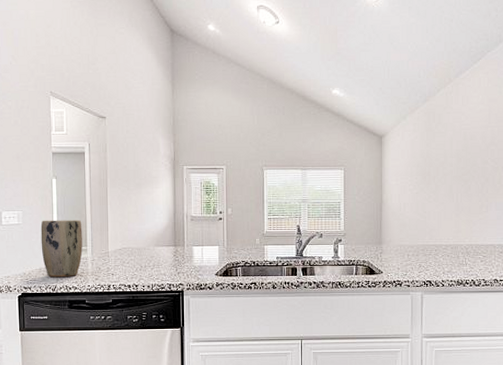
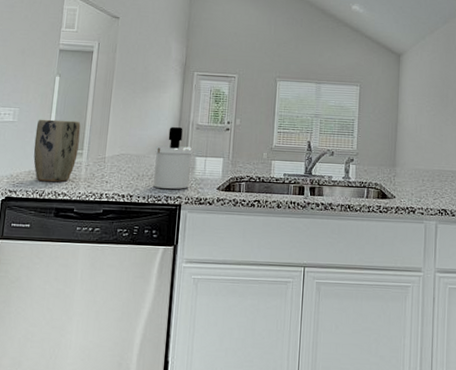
soap dispenser: none [154,220,189,277] -> present [153,127,193,189]

